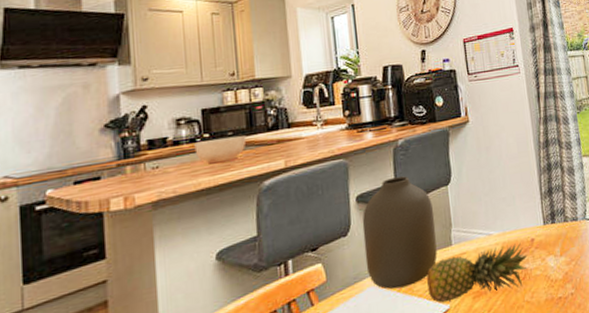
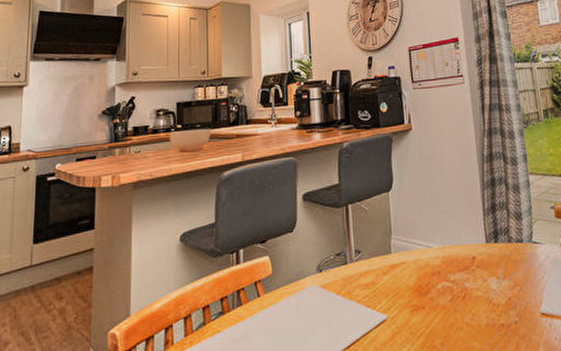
vase: present [362,176,437,290] -> none [307,178,377,291]
fruit: present [427,242,528,303] -> none [365,259,468,312]

